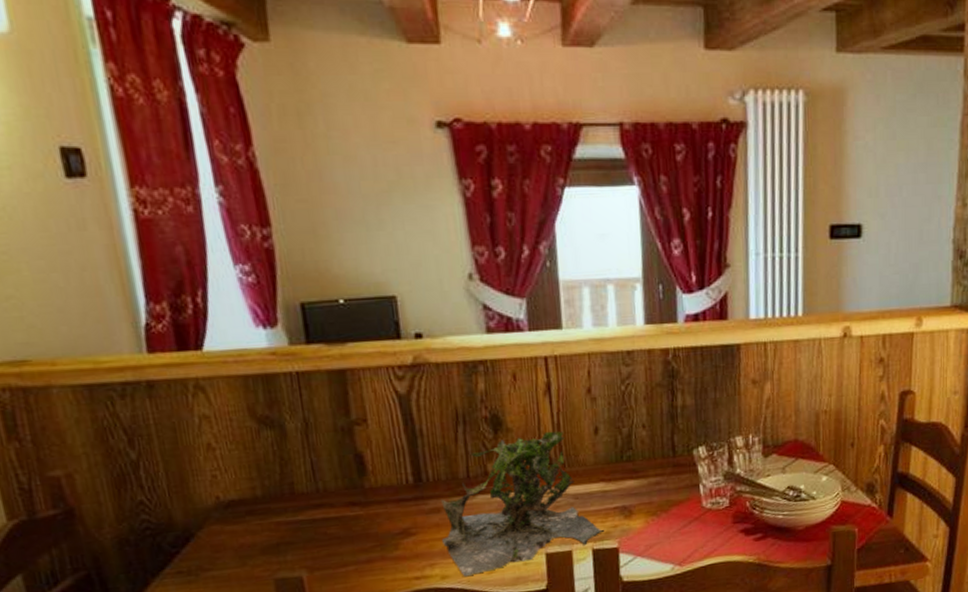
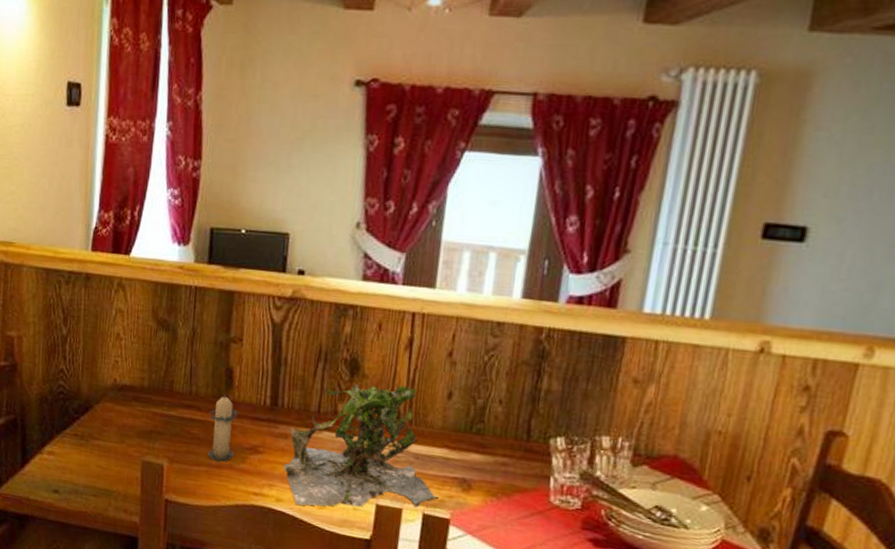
candle: none [344,483,384,556] -> present [208,394,238,462]

